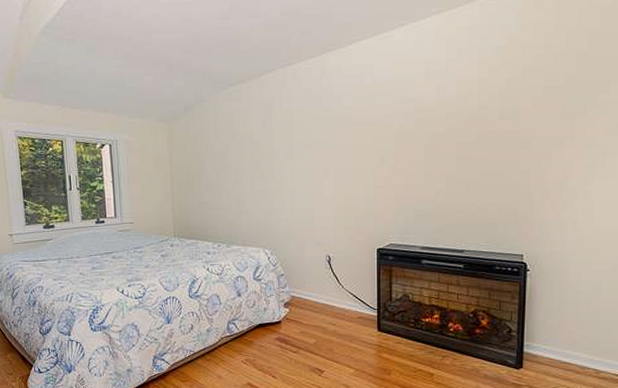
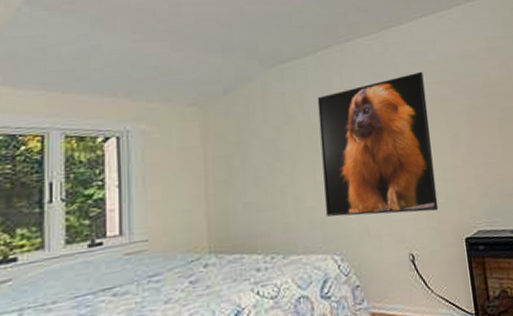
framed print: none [259,95,357,224] -> present [317,71,439,217]

